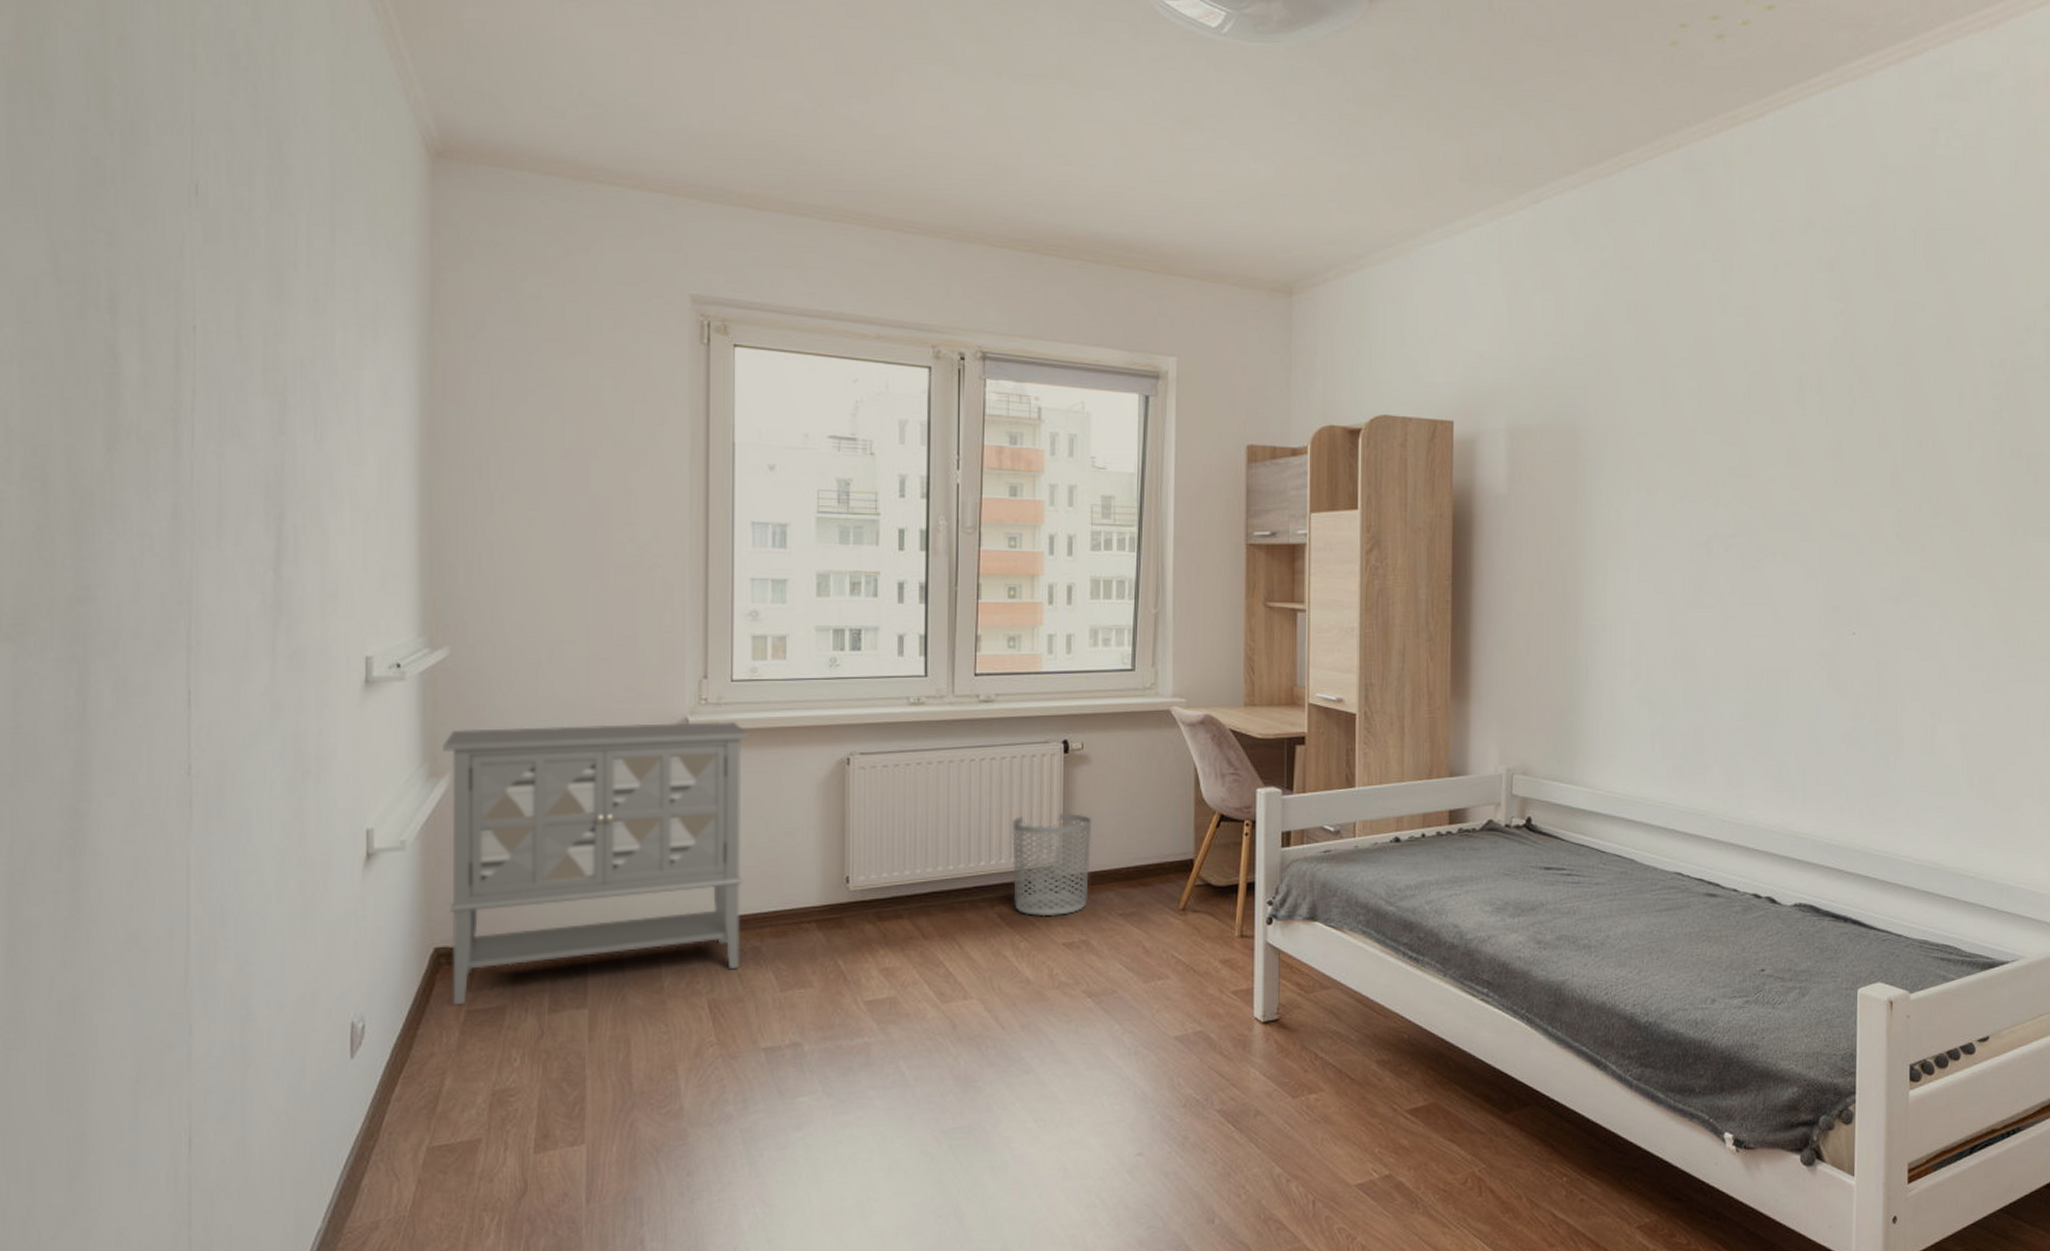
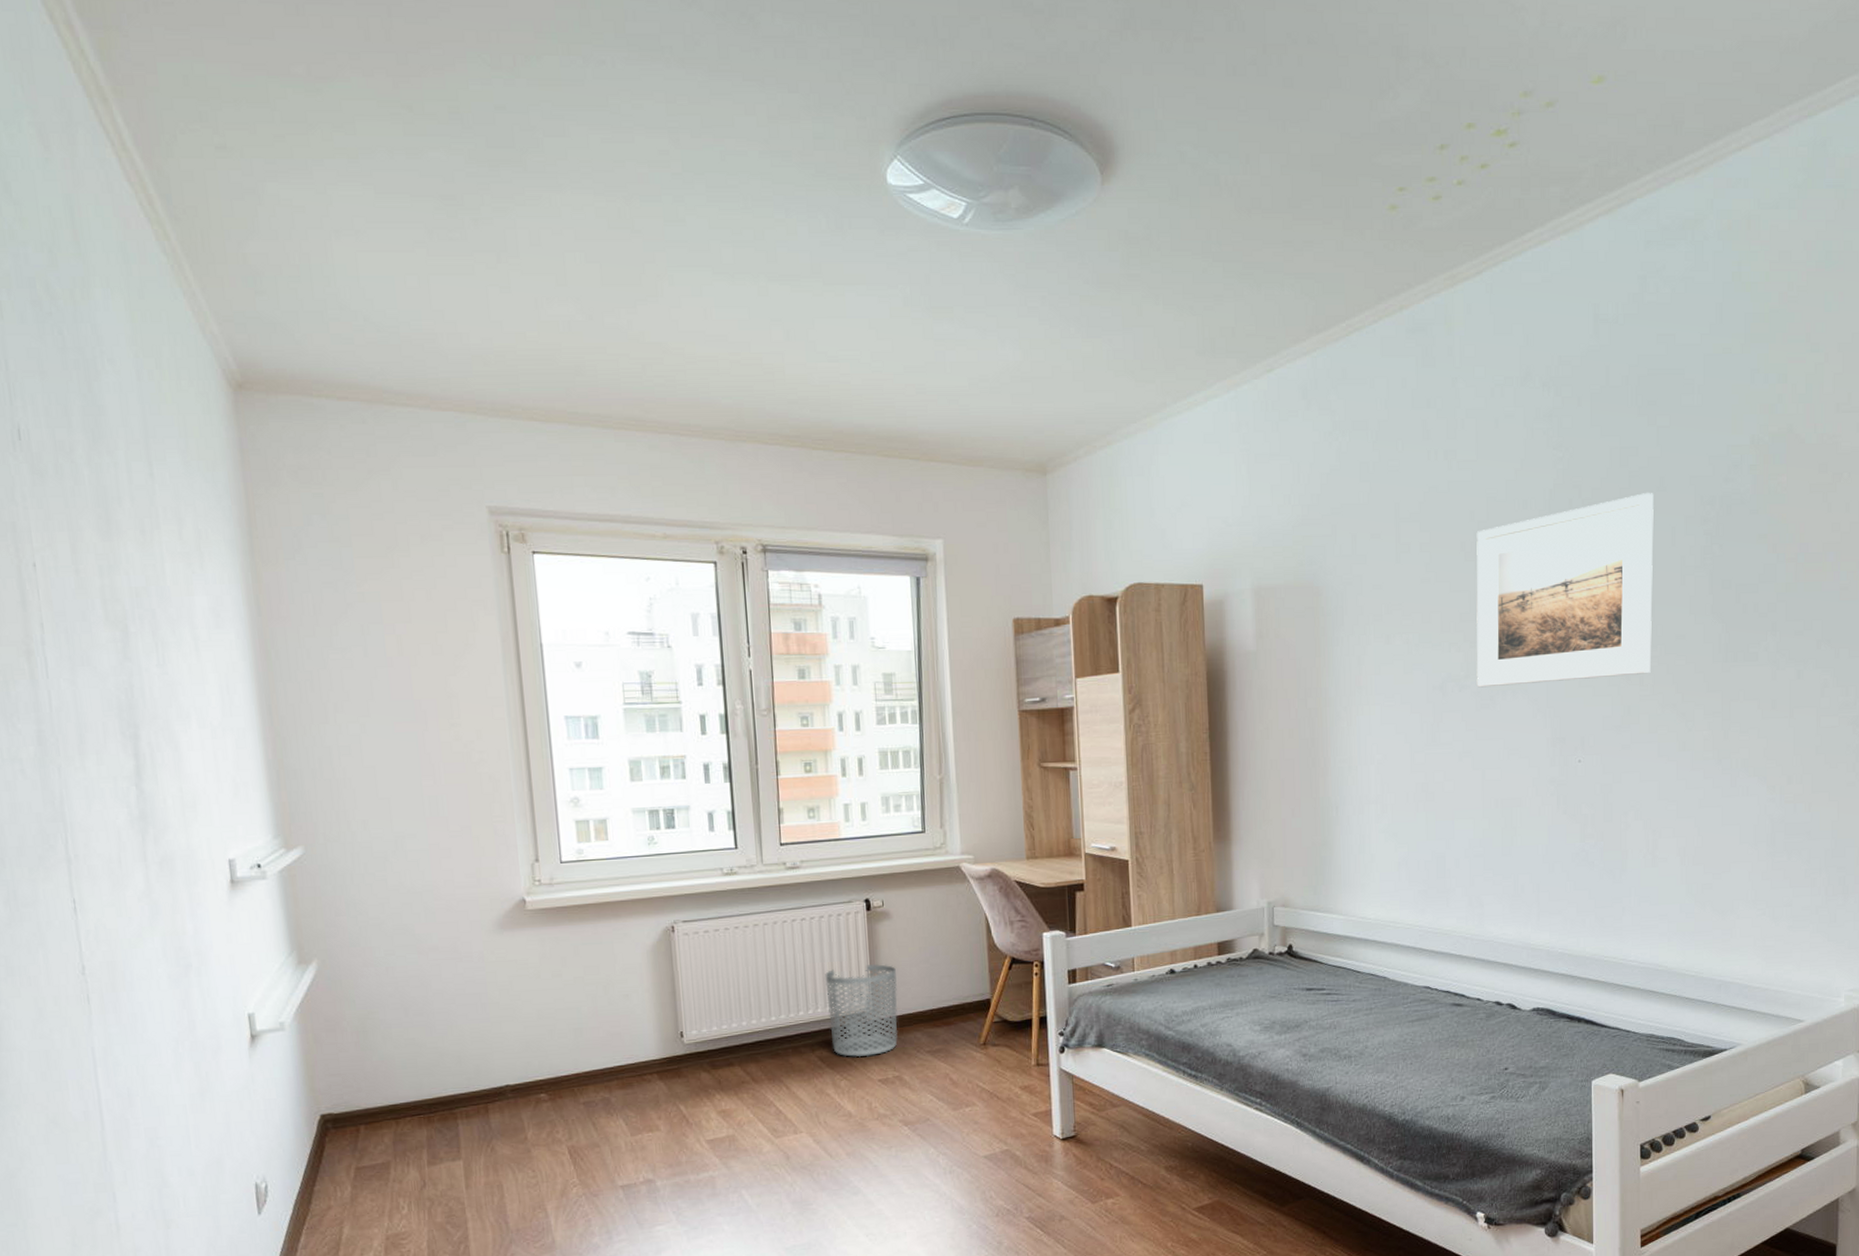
cabinet: present [443,722,750,1006] -> none [307,900,593,1164]
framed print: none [1744,352,1940,548] -> present [1476,493,1654,688]

